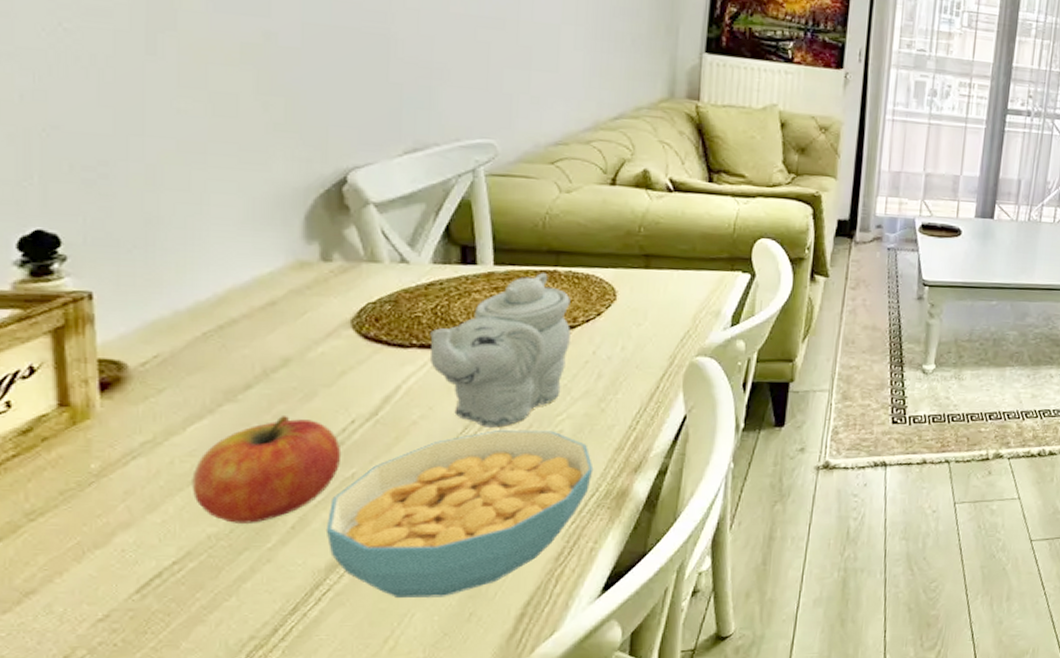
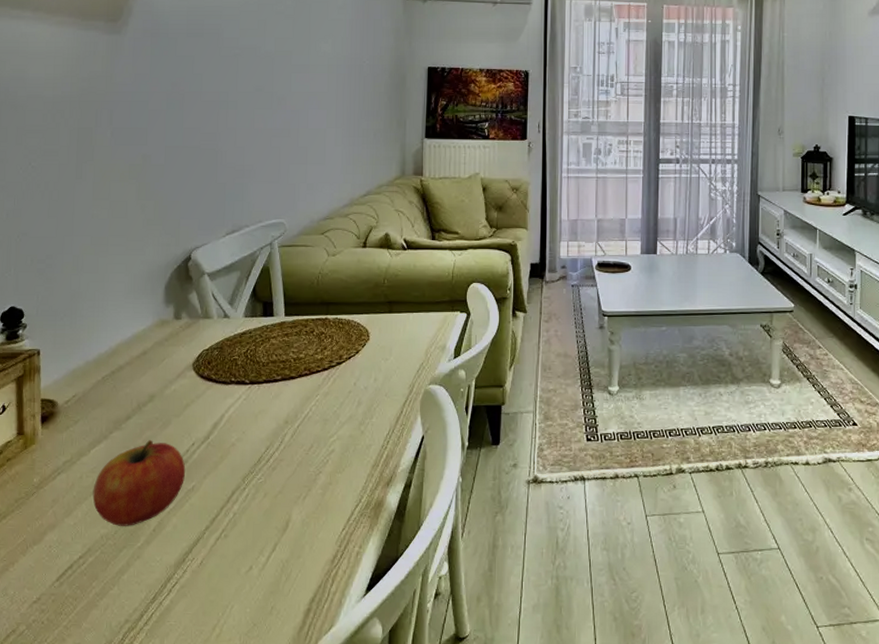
cereal bowl: present [325,429,594,598] -> none [175,449,357,592]
teapot: present [429,273,571,428] -> none [243,321,338,448]

